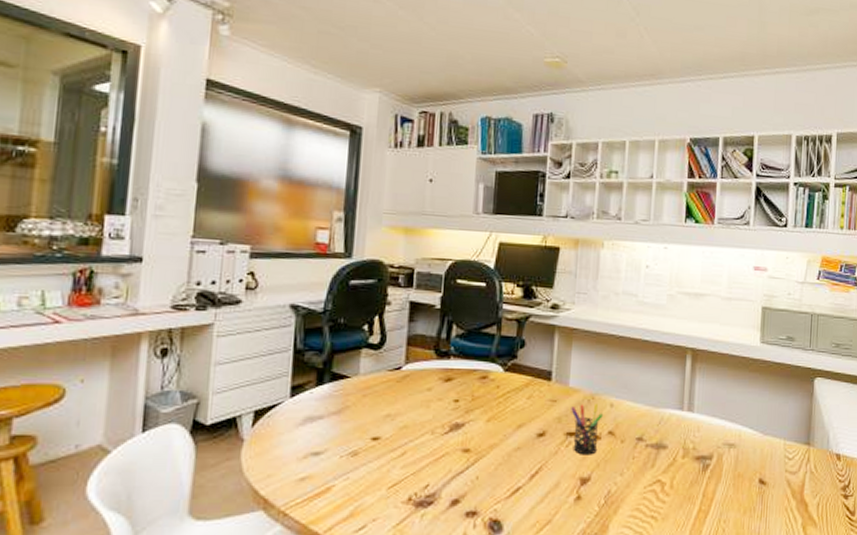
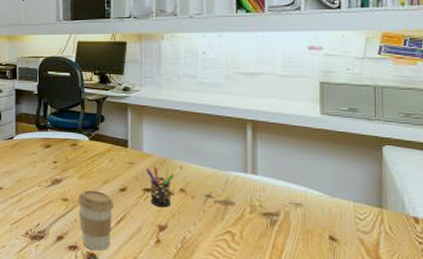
coffee cup: none [482,436,529,516] -> present [77,190,114,251]

